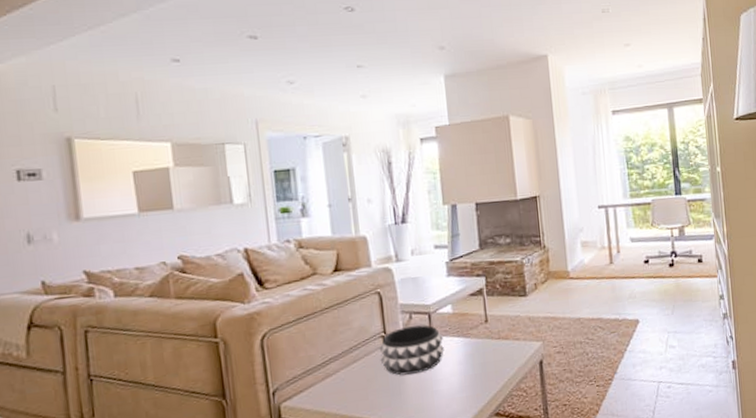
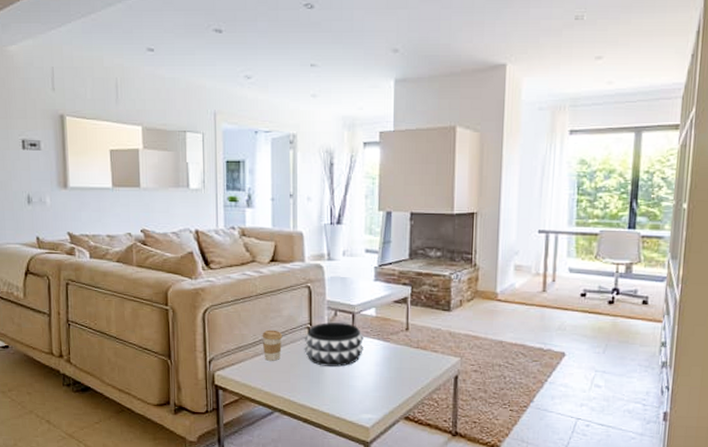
coffee cup: none [331,345,356,381] -> present [262,329,283,361]

